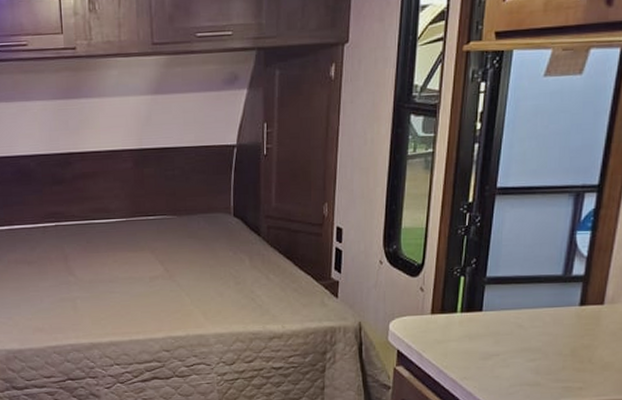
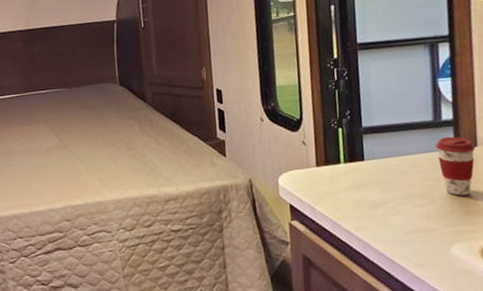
coffee cup: none [559,292,602,353] -> present [435,136,476,196]

